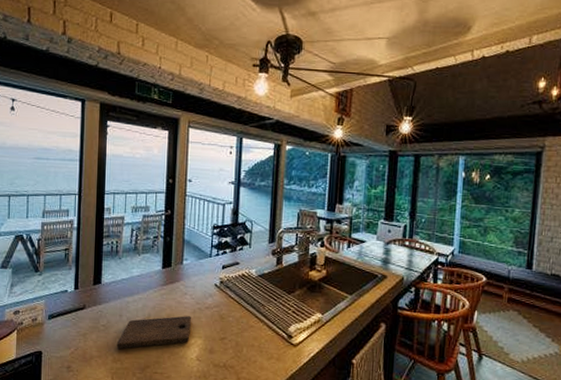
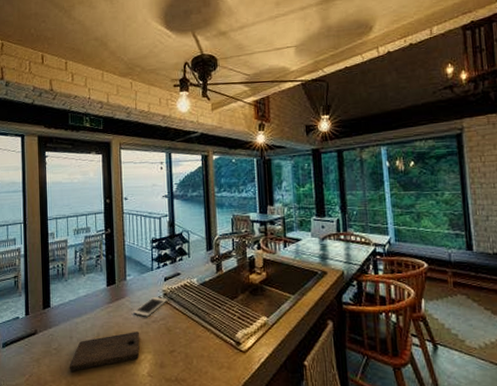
cell phone: none [187,283,224,303] -> present [133,296,168,317]

